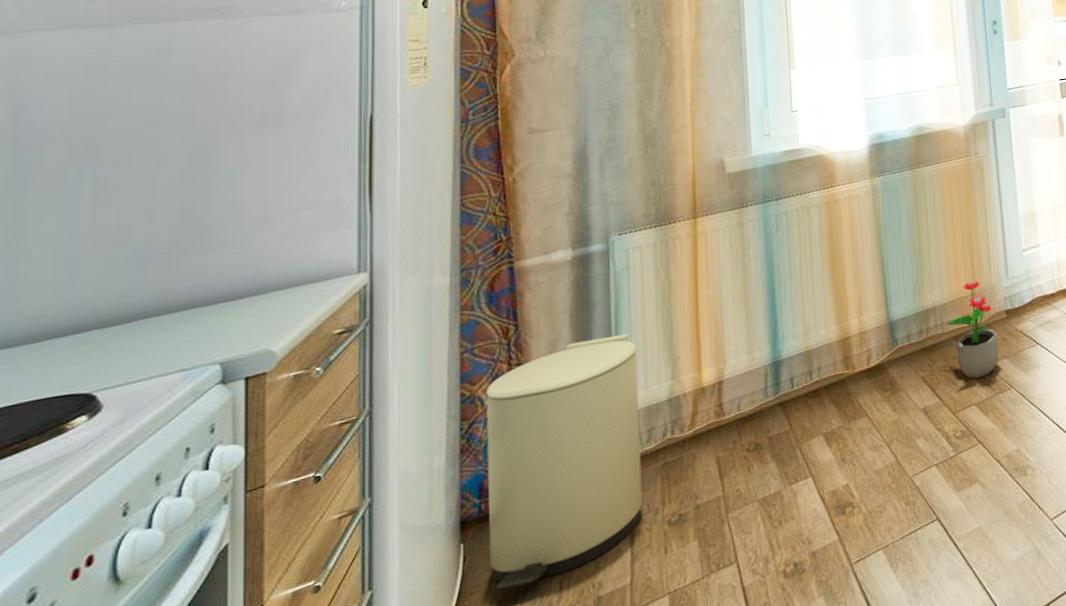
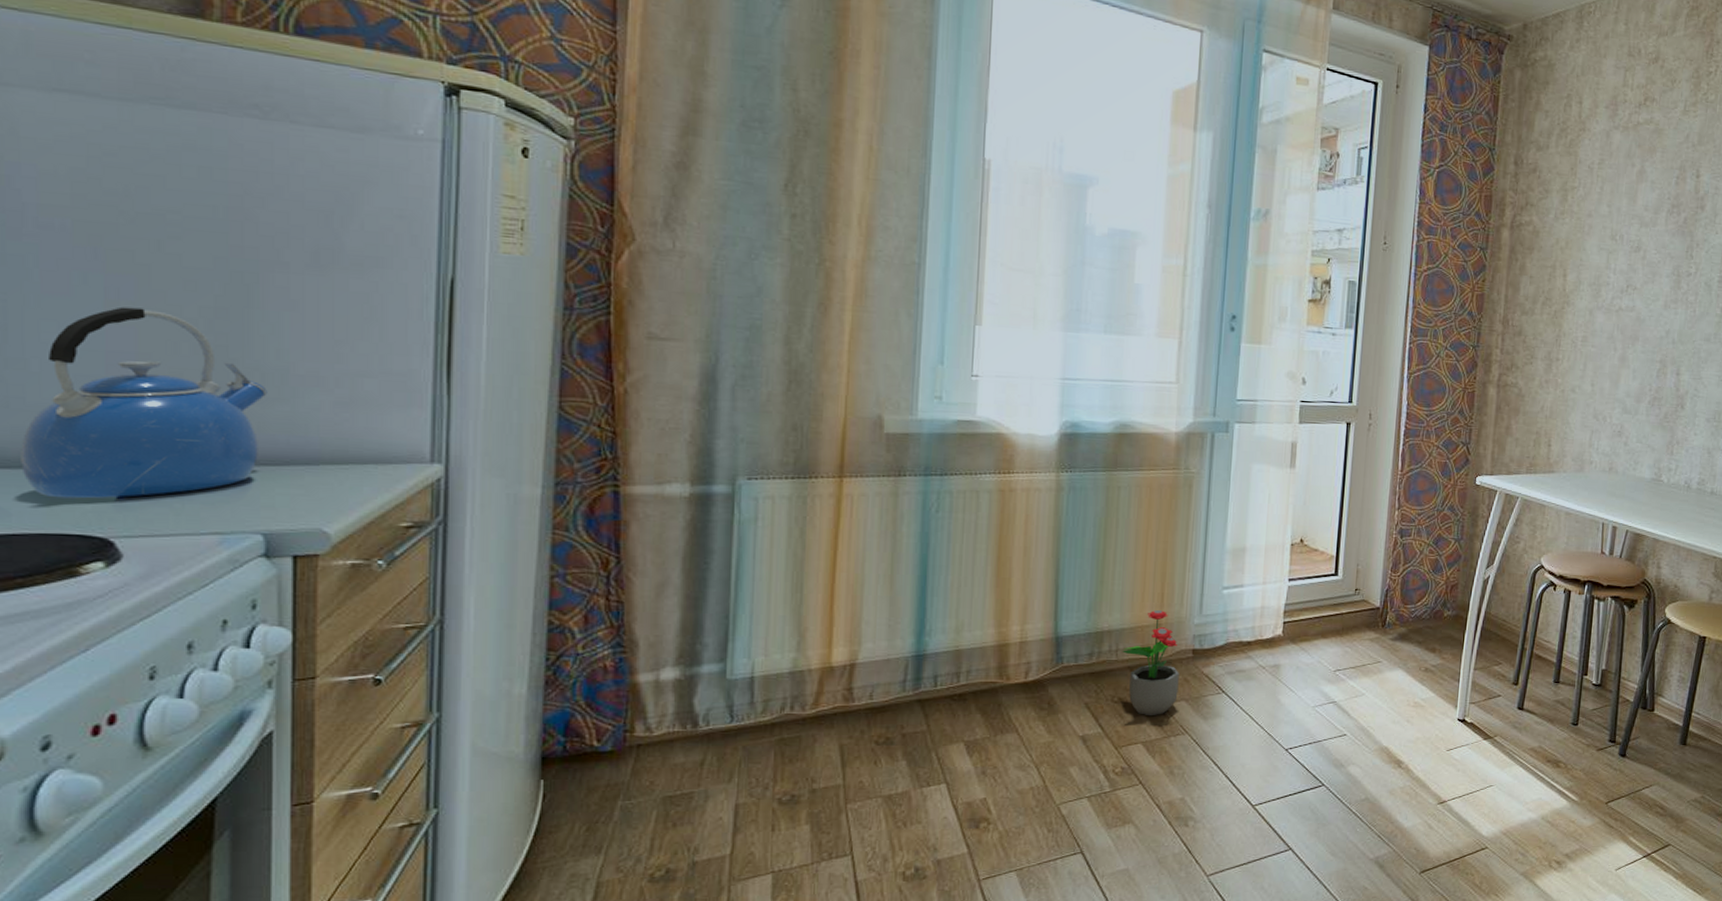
kettle: none [21,188,224,366] -> present [21,306,267,499]
pedal bin: present [485,334,643,592] -> none [573,589,758,836]

